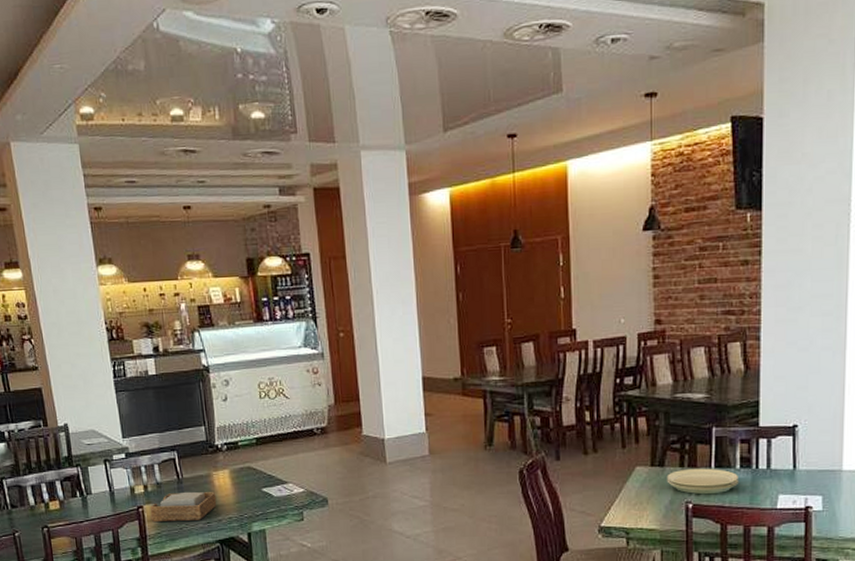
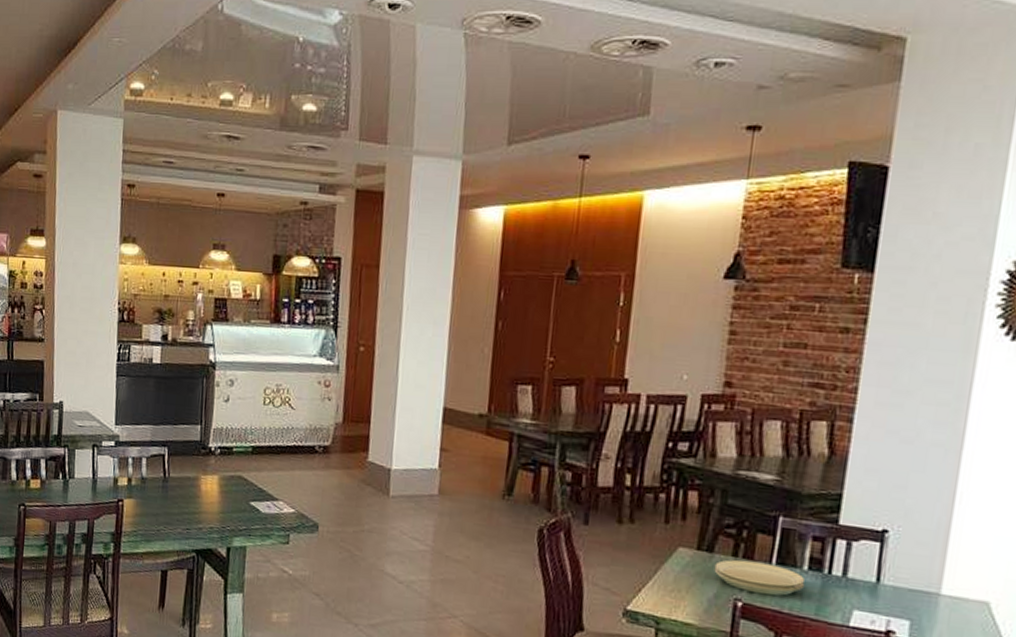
napkin holder: present [150,491,217,522] -> none [129,491,201,525]

